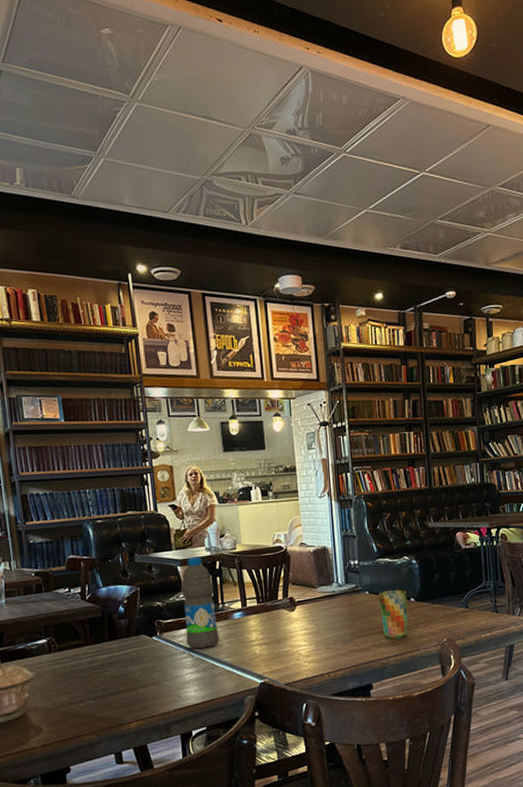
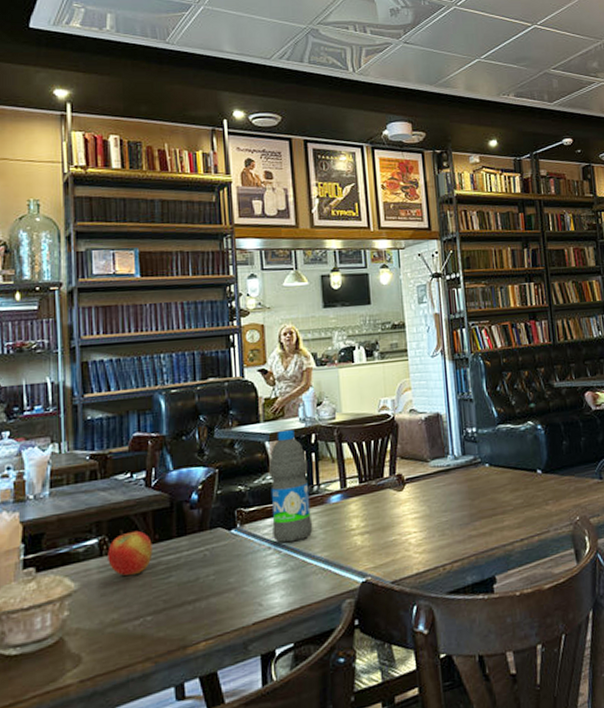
apple: none [55,633,91,669] -> present [107,529,153,576]
cup: present [379,589,408,639] -> none [500,460,535,520]

